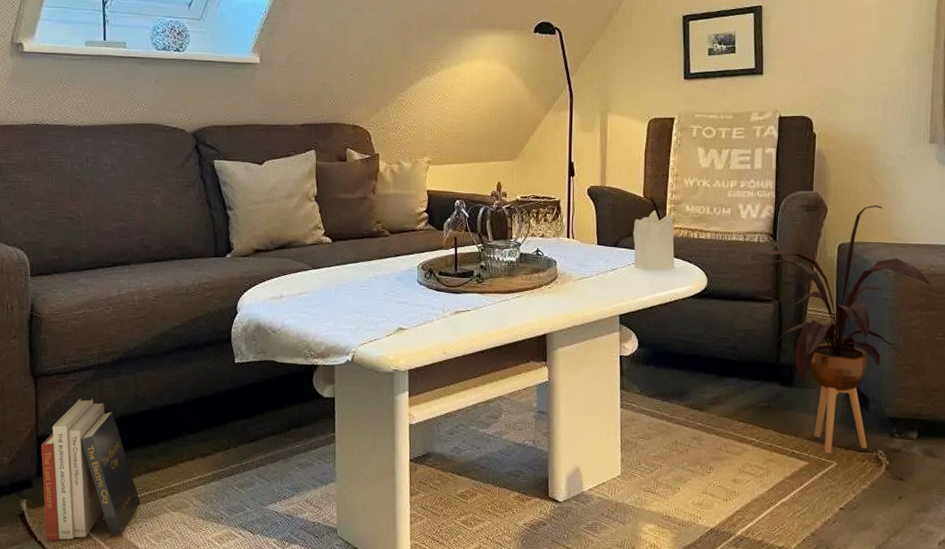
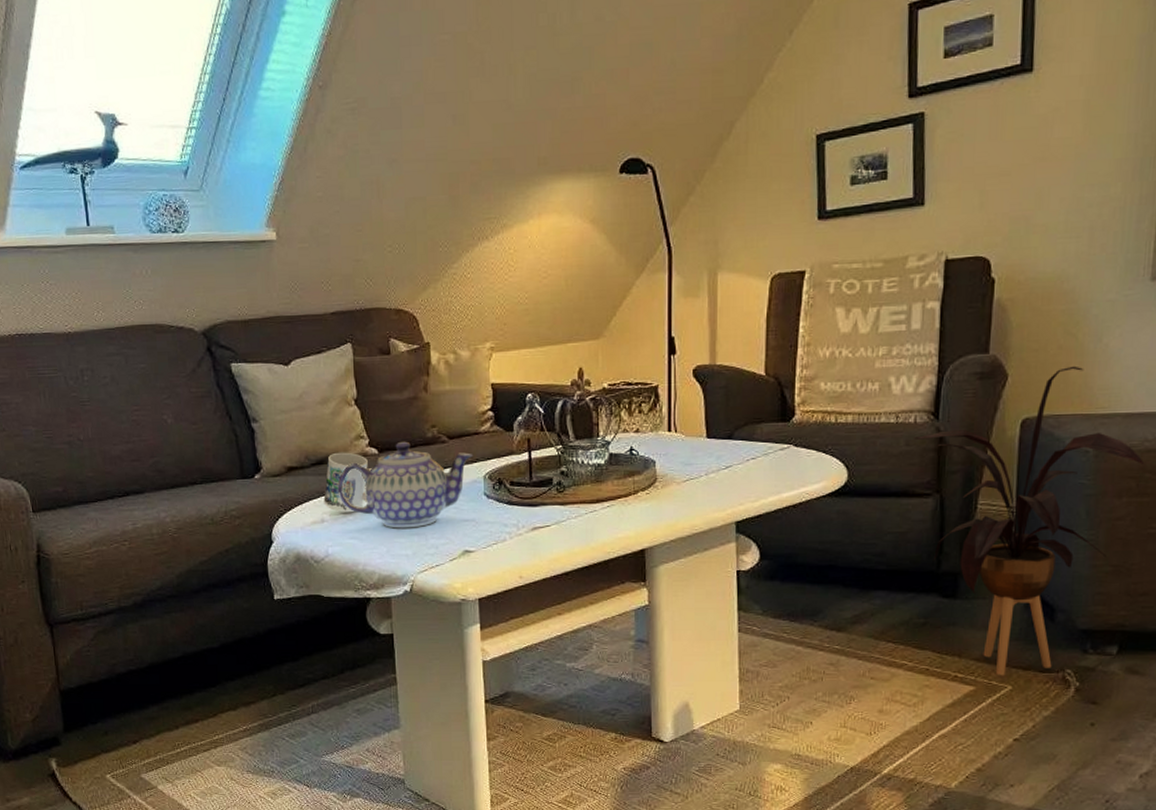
books: present [41,398,140,541] -> none [65,646,181,801]
mug: none [283,239,326,291] -> present [323,452,372,513]
teapot: none [295,233,410,307] -> present [337,441,474,529]
candle: present [633,210,675,271] -> none [752,390,807,466]

